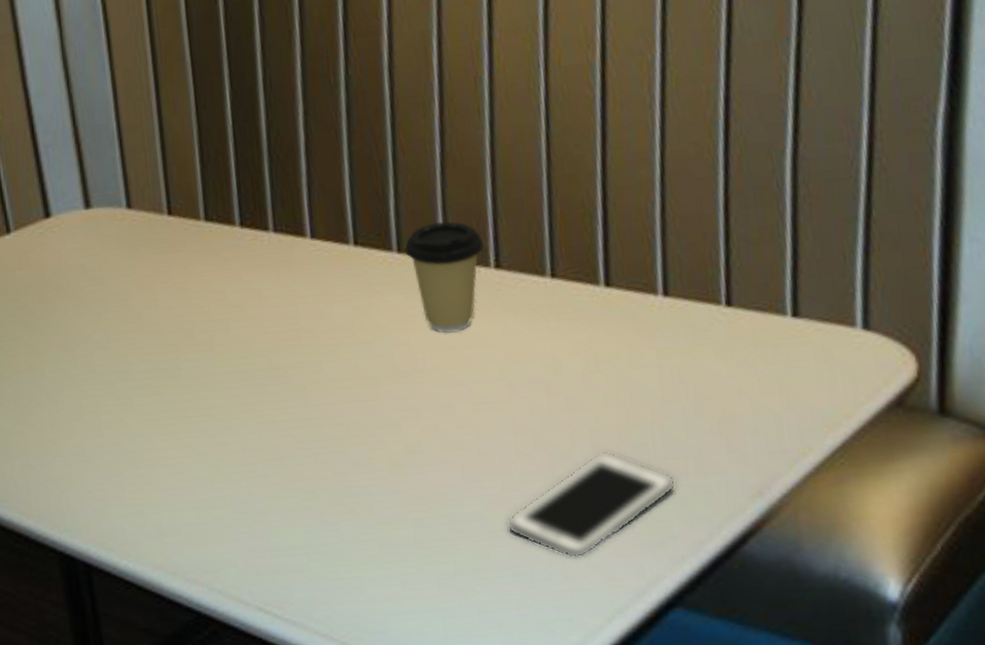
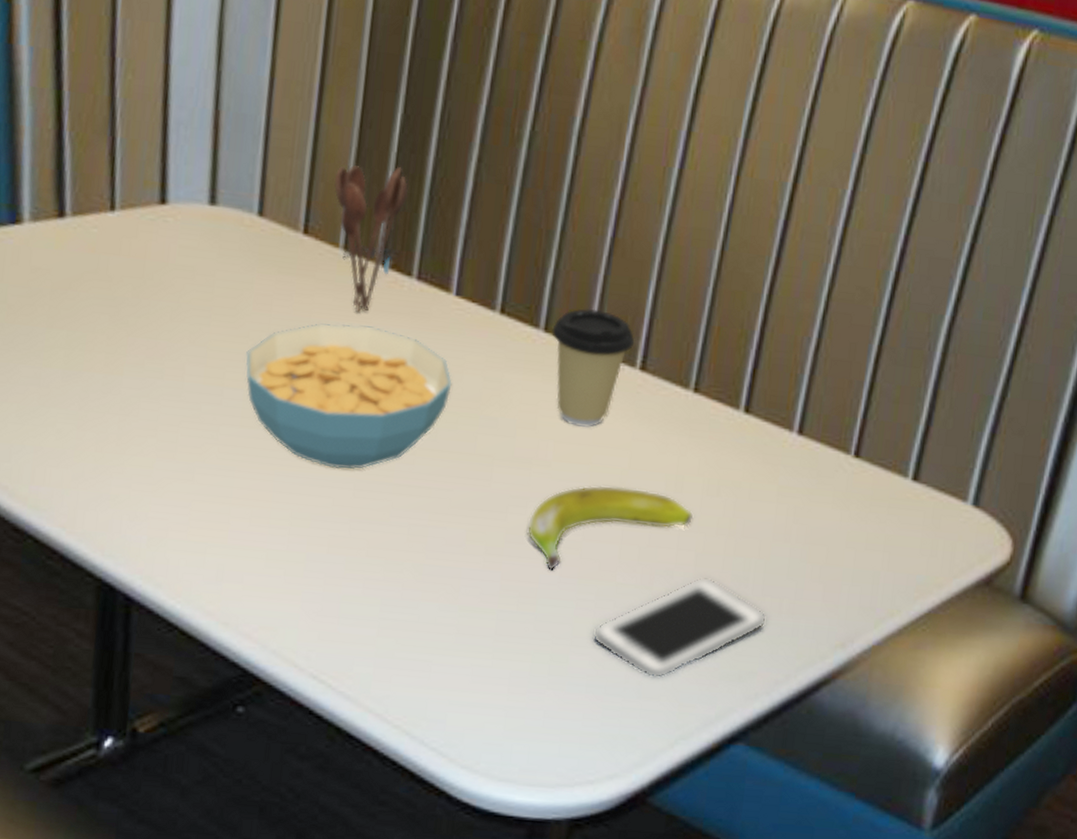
cereal bowl: none [142,283,326,417] -> present [245,323,452,470]
utensil holder: none [183,137,251,273] -> present [333,165,409,312]
banana: none [421,379,580,474] -> present [526,485,694,572]

